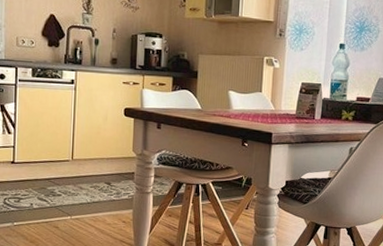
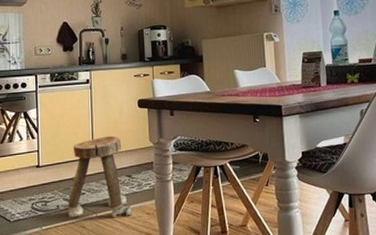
stool: none [42,140,109,223] -> present [68,135,133,218]

